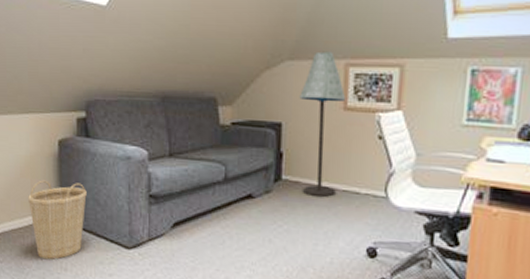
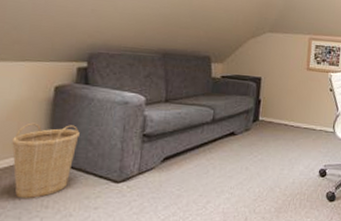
floor lamp: present [299,51,346,197] -> none [275,28,309,133]

